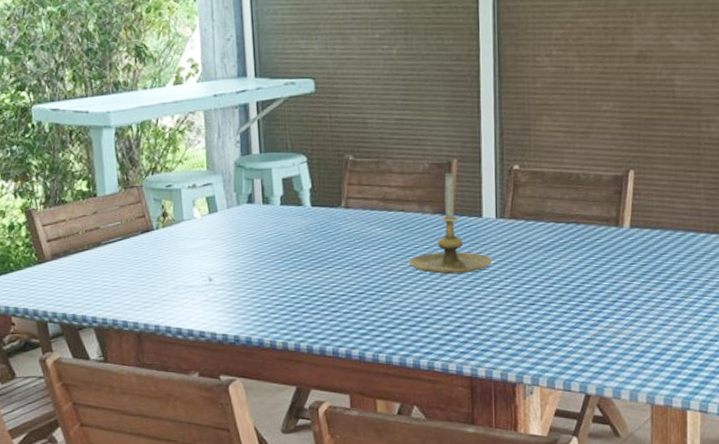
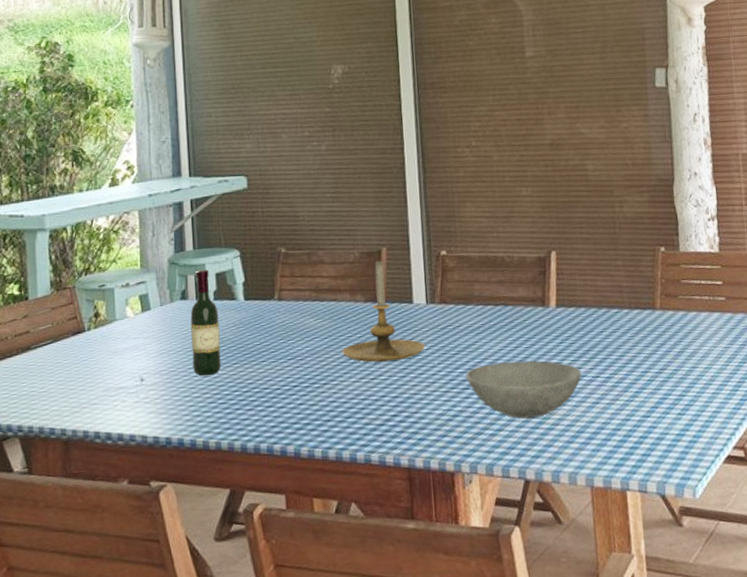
wine bottle: none [257,174,288,279] -> present [190,269,221,376]
bowl: none [533,280,651,336] -> present [466,360,582,419]

